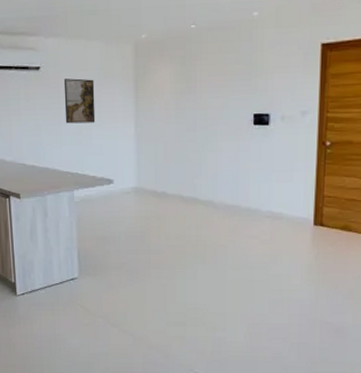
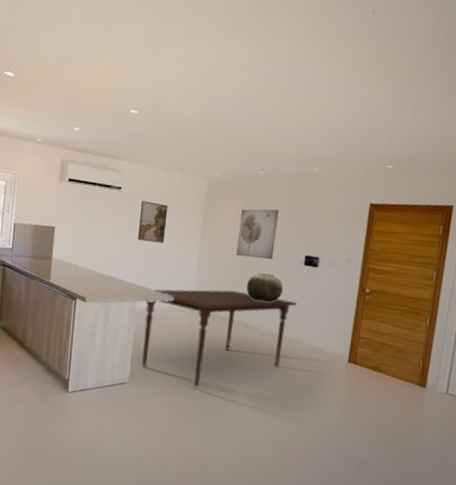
dining table: none [84,164,250,273] -> present [142,289,297,387]
wall art: none [176,65,219,126] -> present [236,209,279,260]
ceramic pot: none [193,140,233,171] -> present [246,273,283,302]

